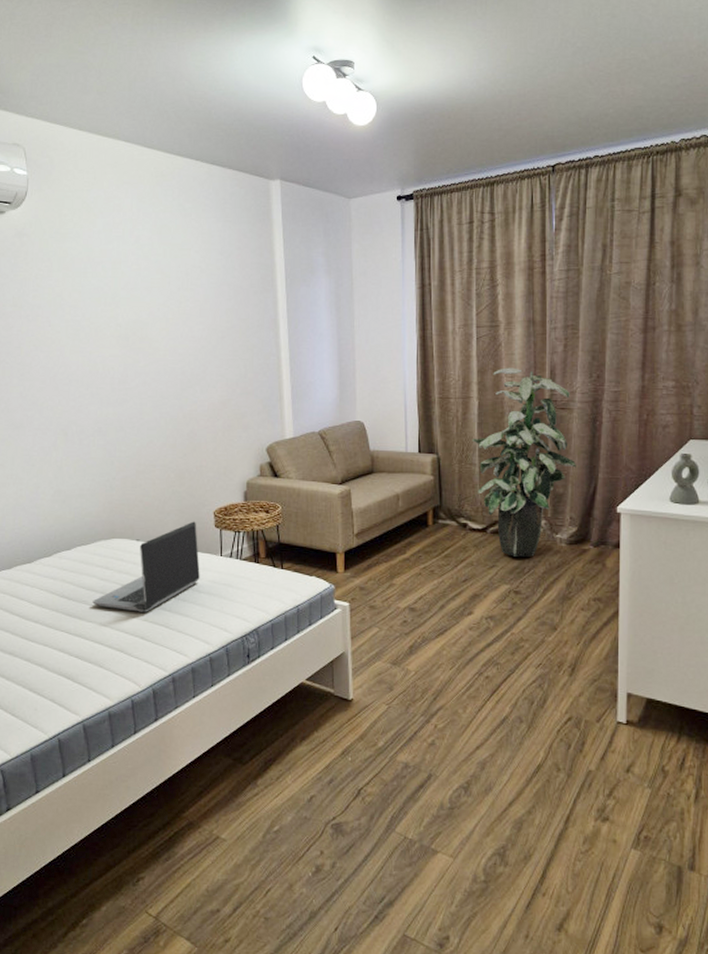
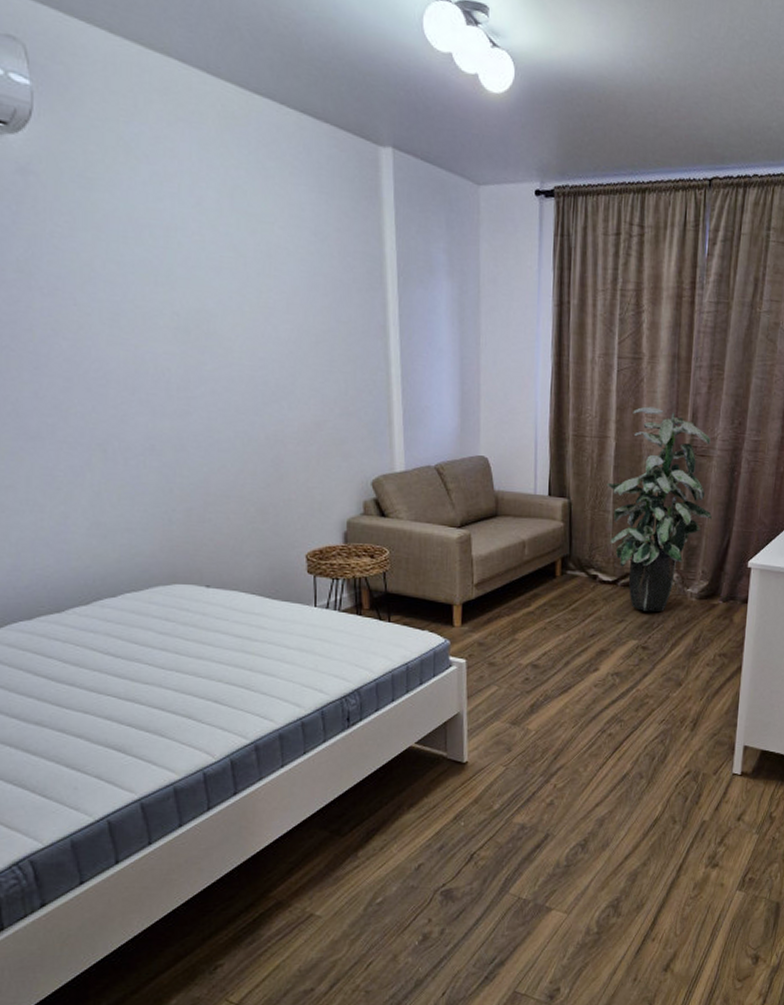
laptop computer: present [92,521,200,612] -> none [148,565,289,672]

